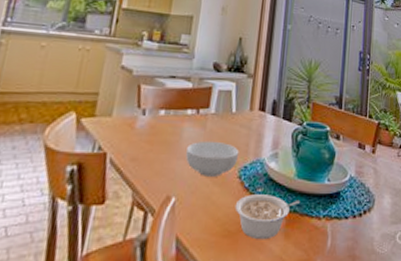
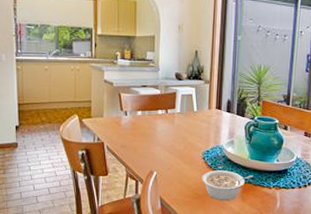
cereal bowl: present [186,140,239,177] -> none [161,132,202,158]

